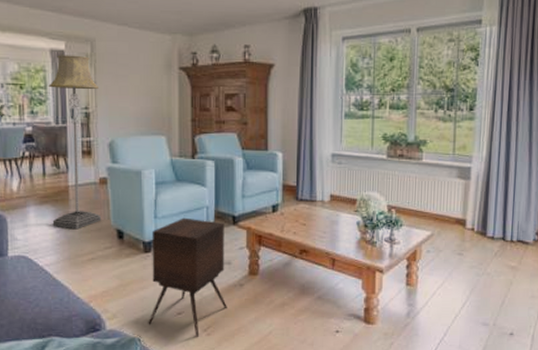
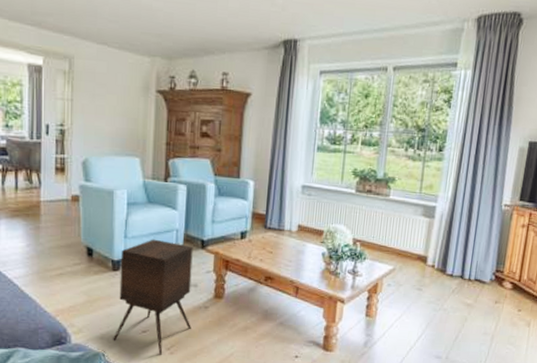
floor lamp: present [48,55,102,230] -> none [23,70,75,245]

